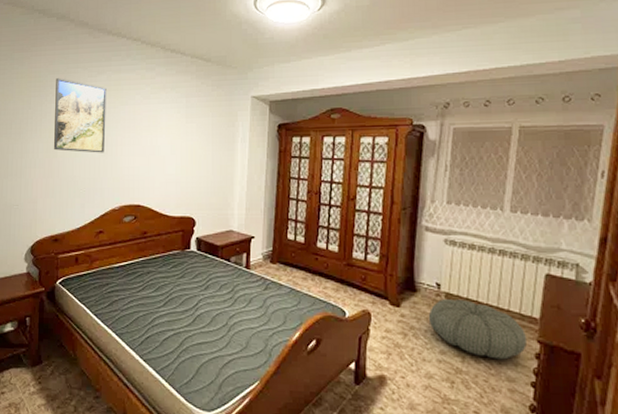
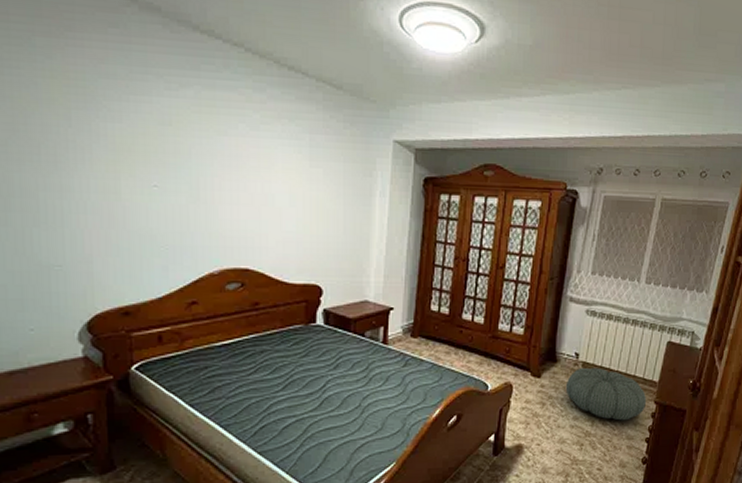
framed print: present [54,78,106,153] -> none [112,85,196,199]

